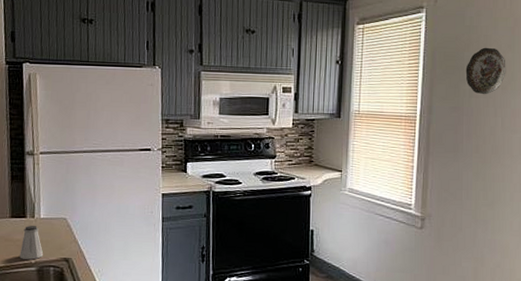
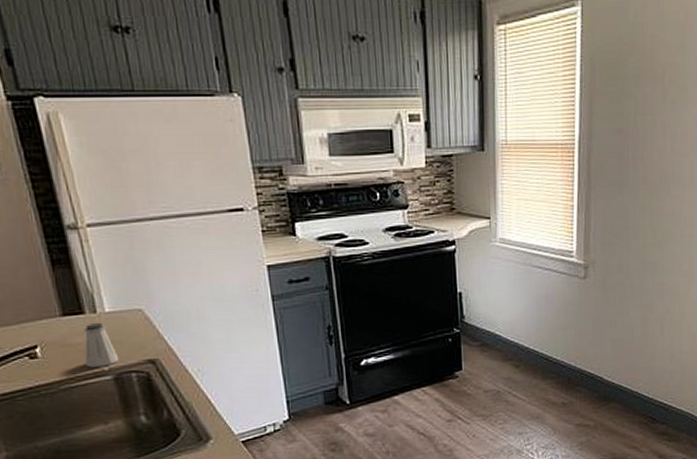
decorative plate: present [465,47,506,95] -> none [630,50,676,112]

